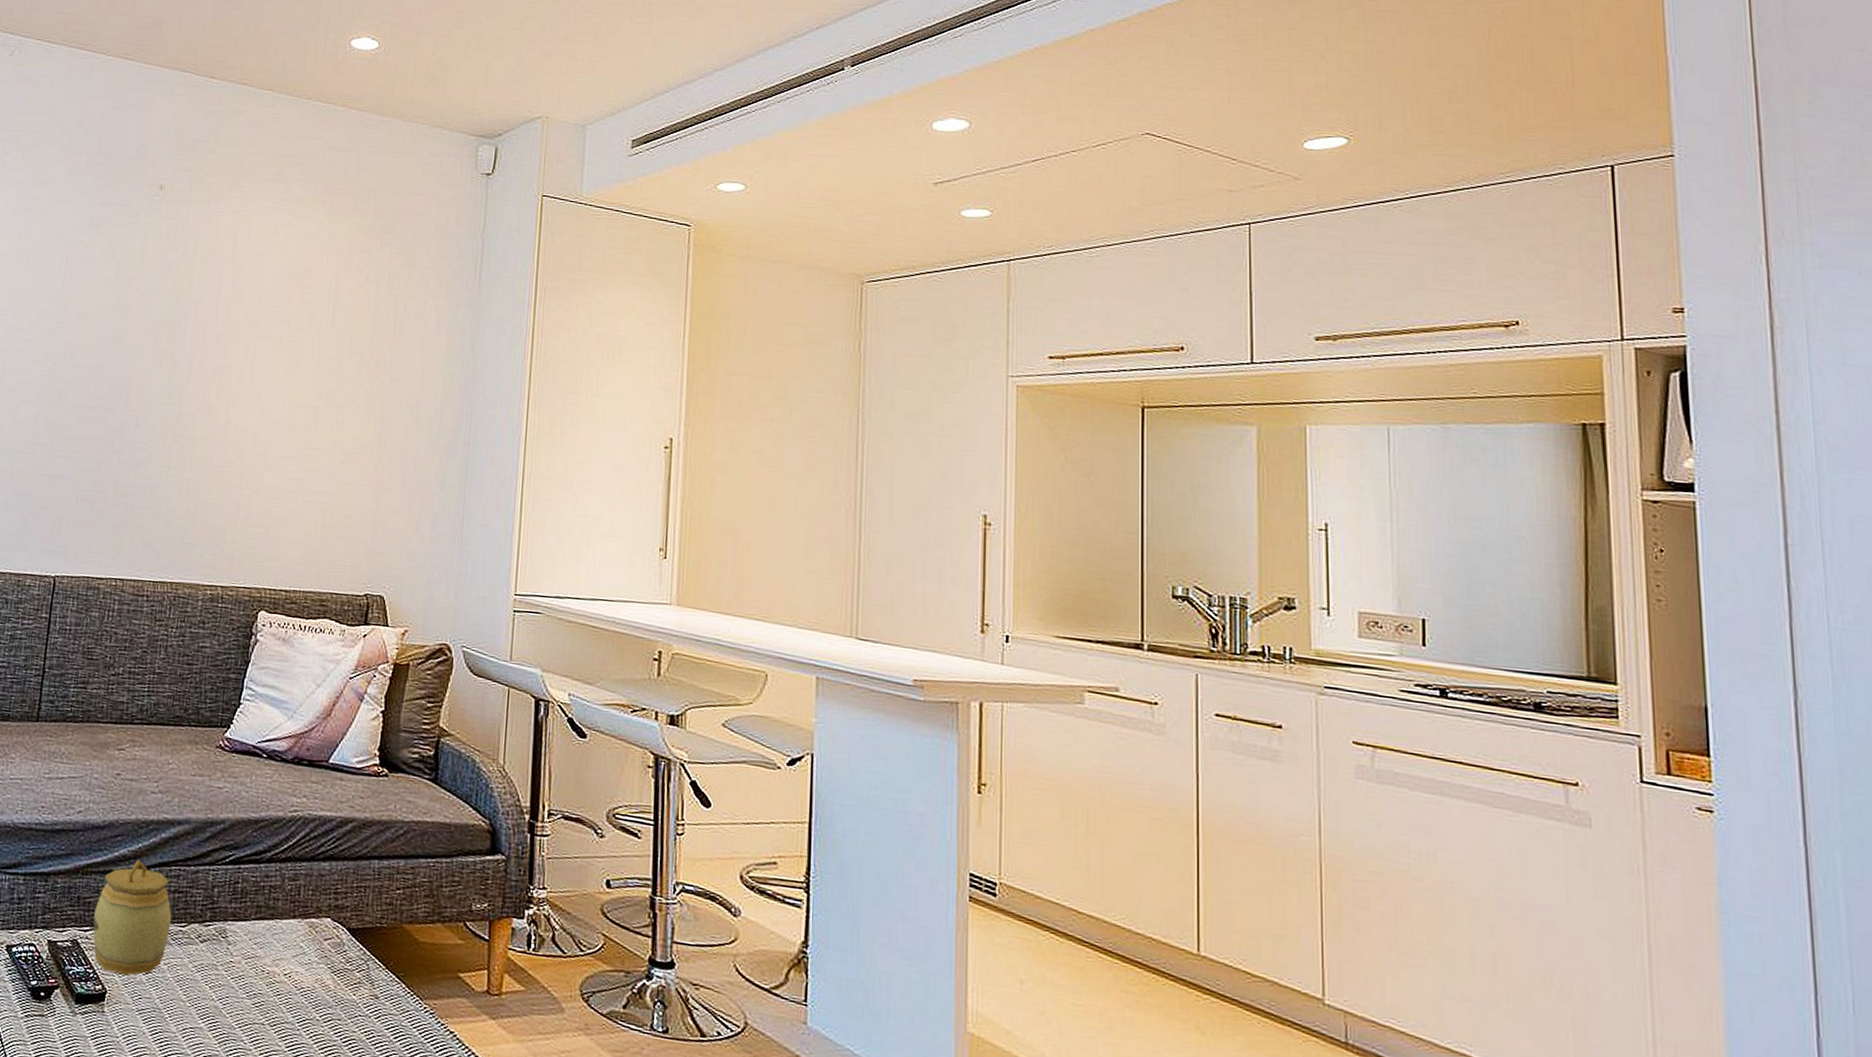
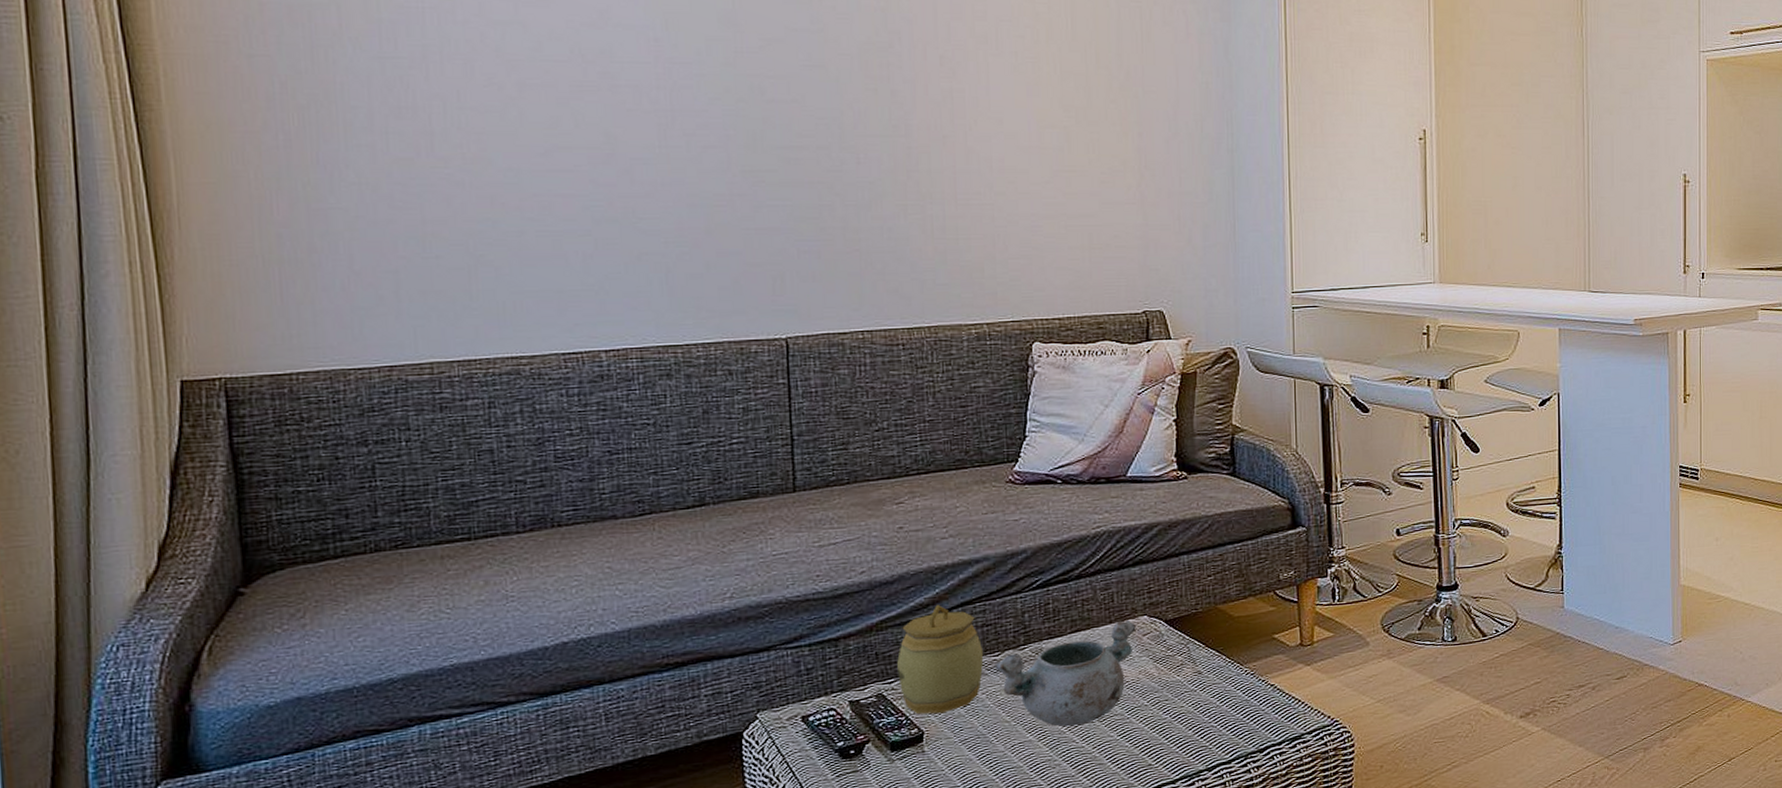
decorative bowl: none [178,917,319,1025] -> present [993,620,1136,727]

